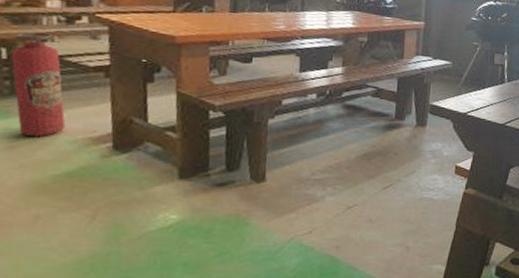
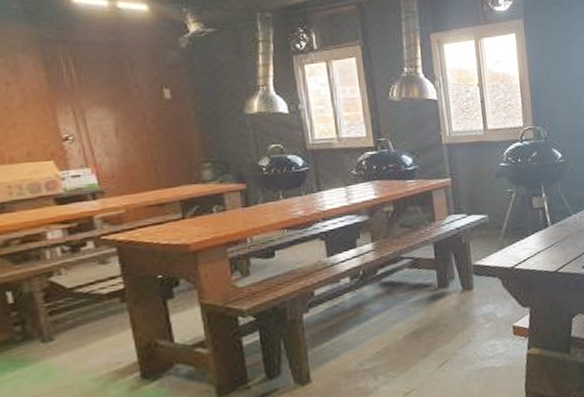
fire extinguisher: present [11,32,66,137] -> none [18,266,87,383]

